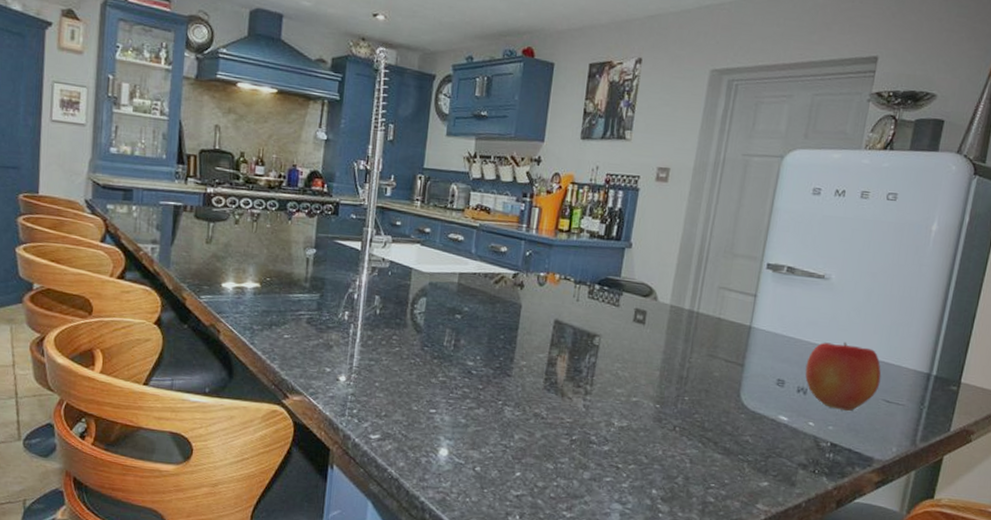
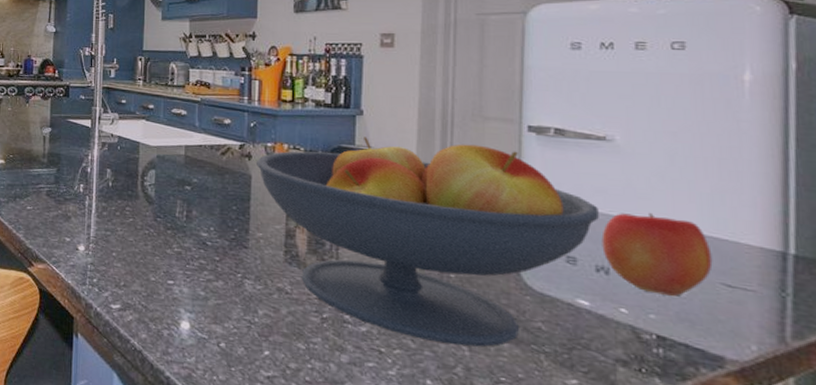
fruit bowl: none [527,269,809,459] -> present [255,137,599,347]

